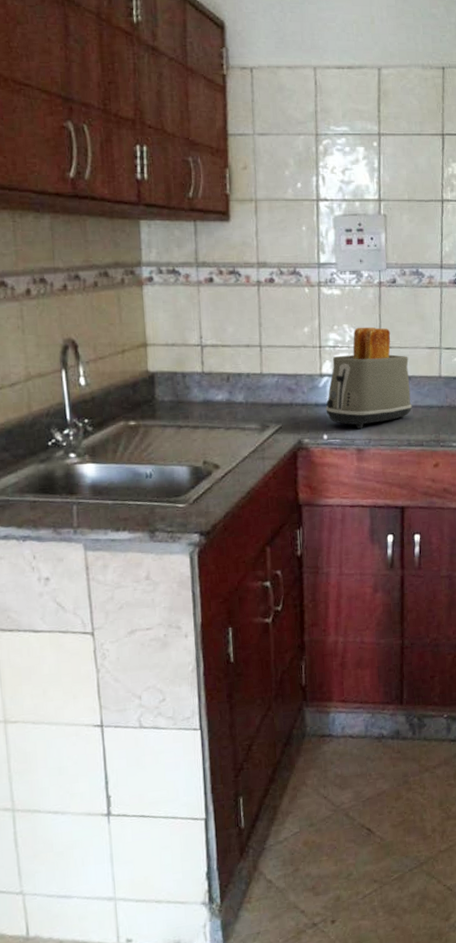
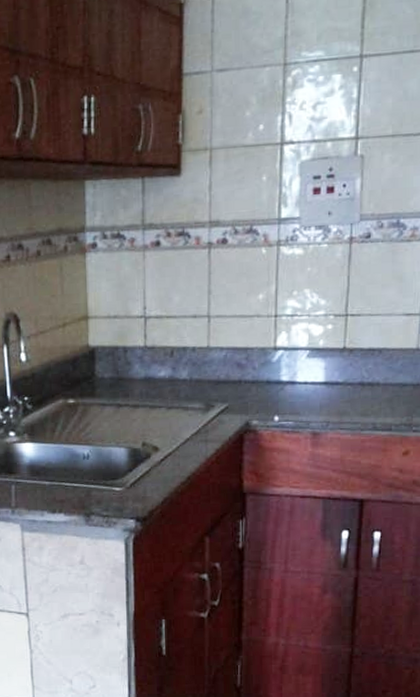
toaster: present [325,326,413,430] -> none [278,291,381,411]

